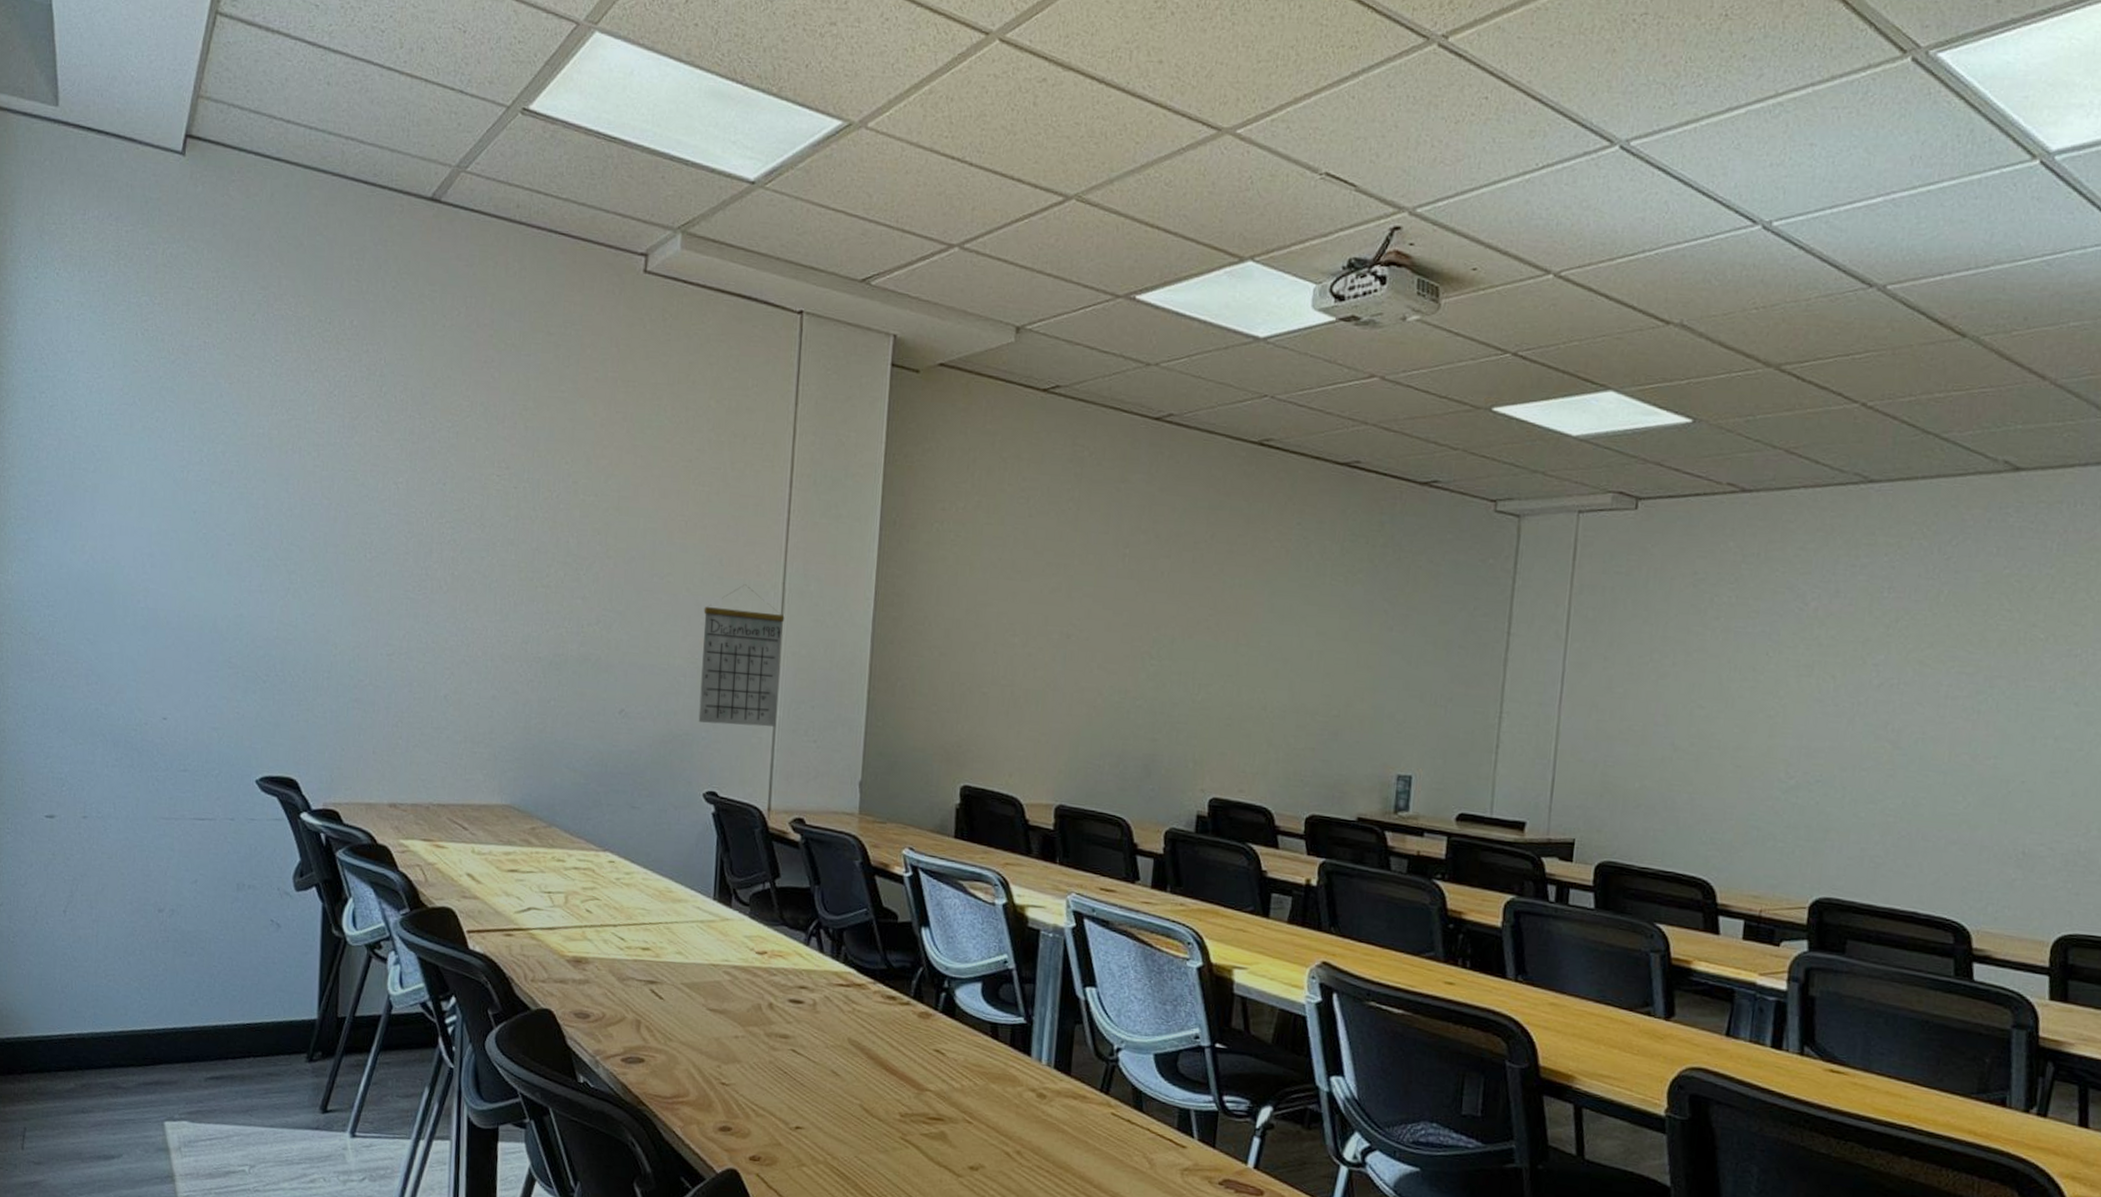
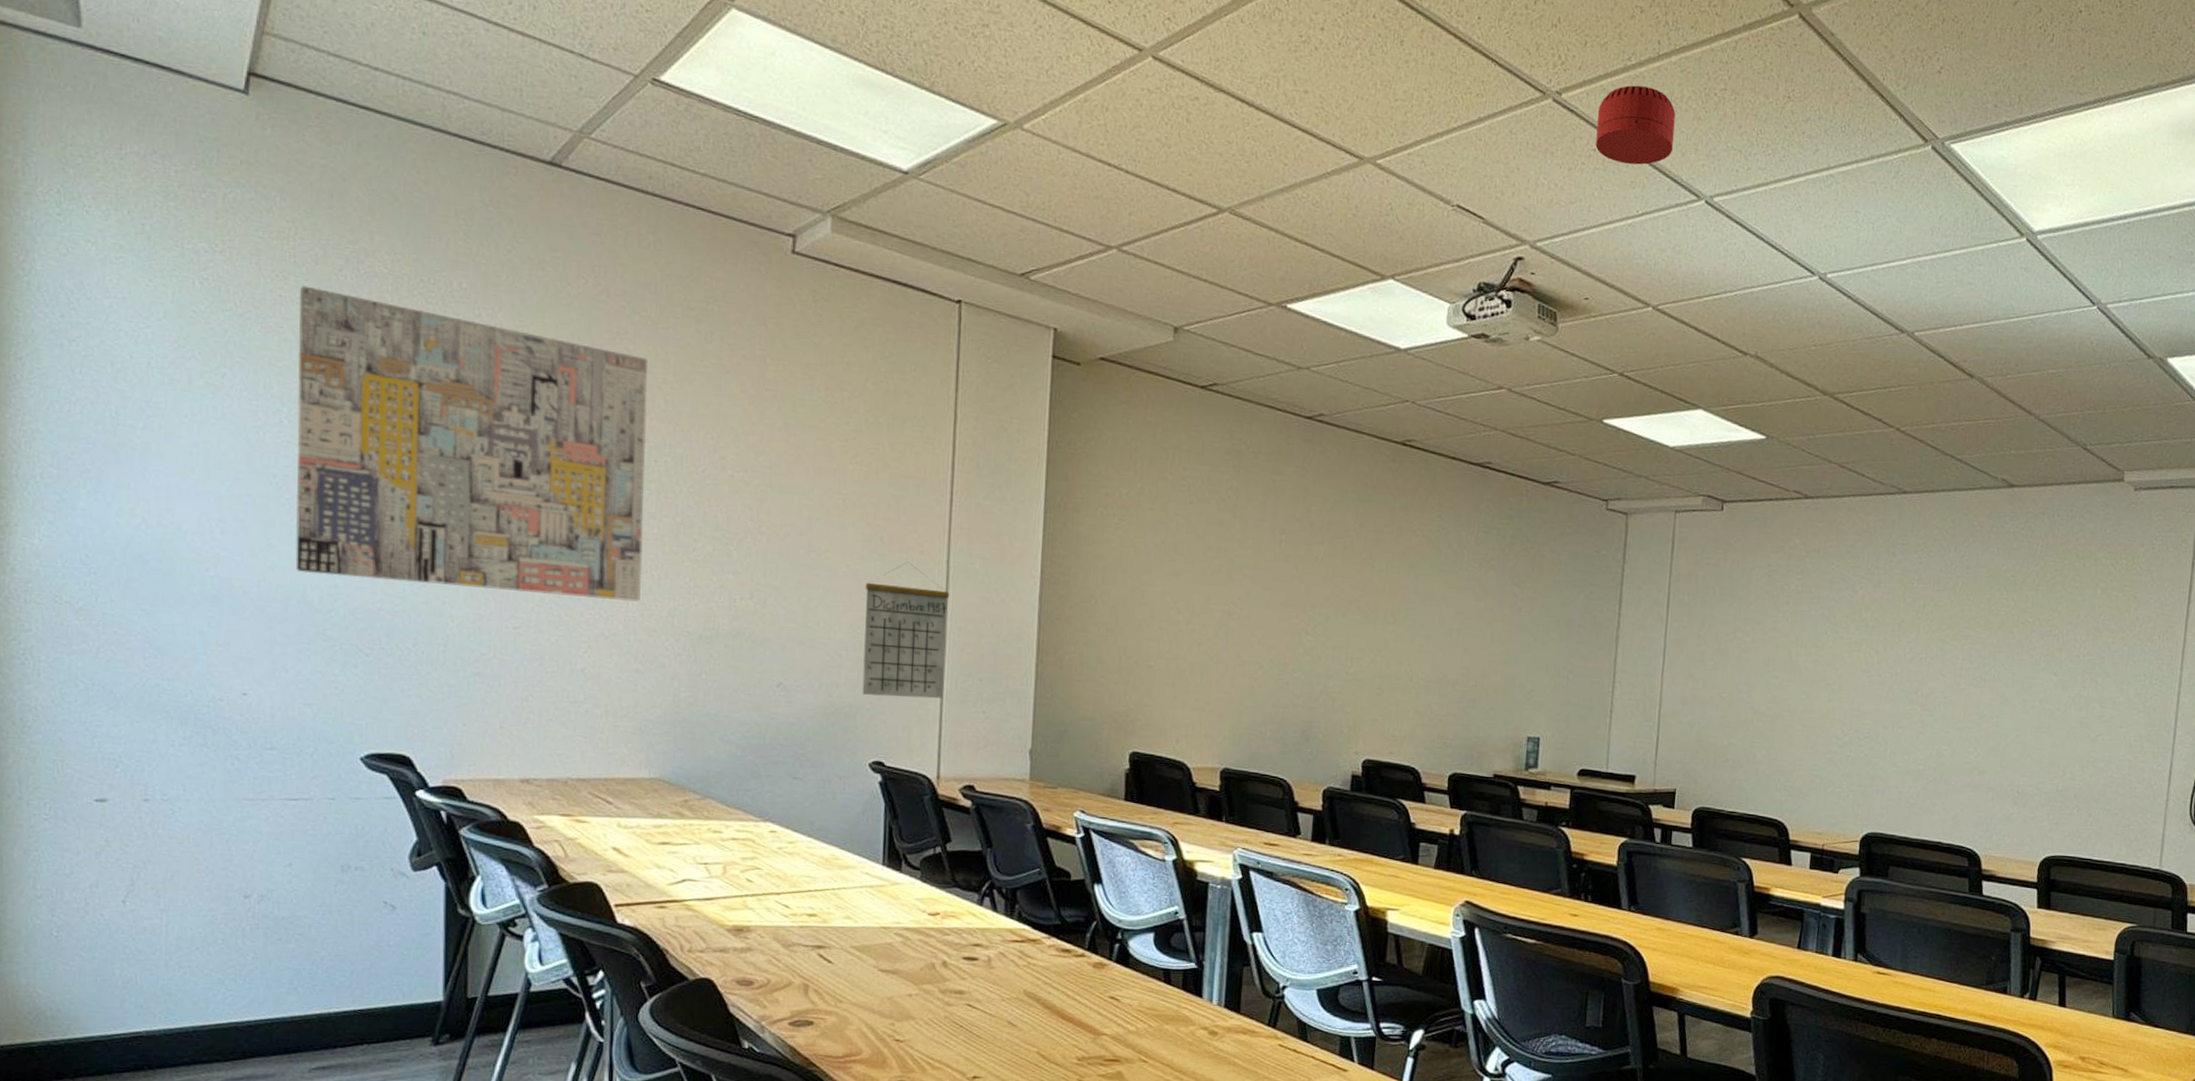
wall art: none [209,331,511,628] -> present [295,285,648,602]
smoke detector: none [1488,19,1585,111] -> present [1595,85,1676,165]

